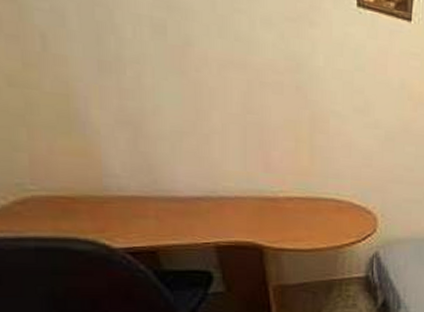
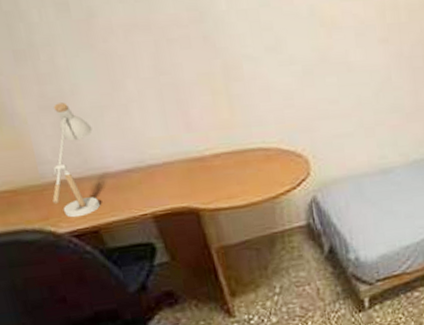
desk lamp: none [113,120,168,235] -> present [52,102,101,218]

